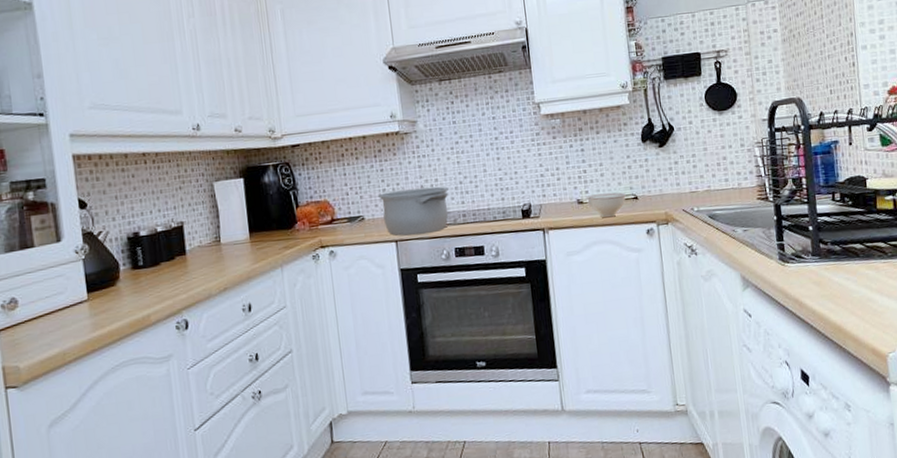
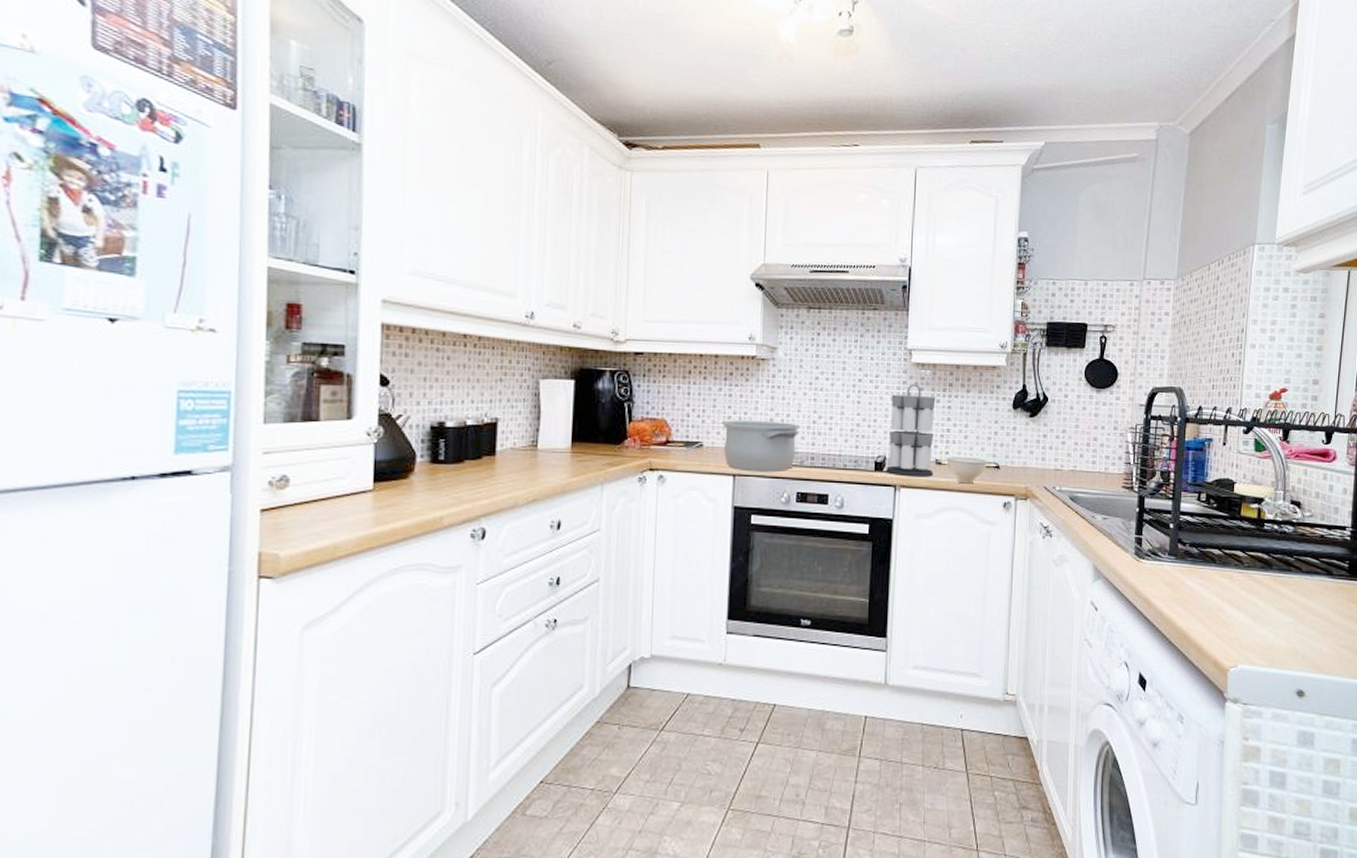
spice rack: none [527,133,577,220] -> present [886,384,936,477]

